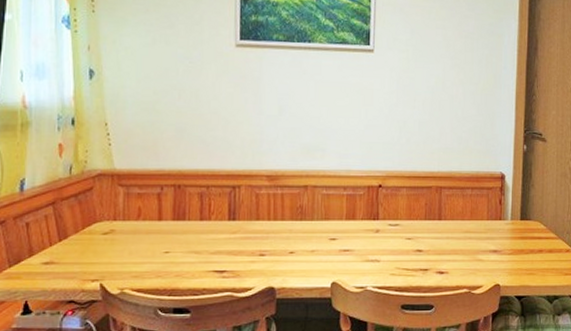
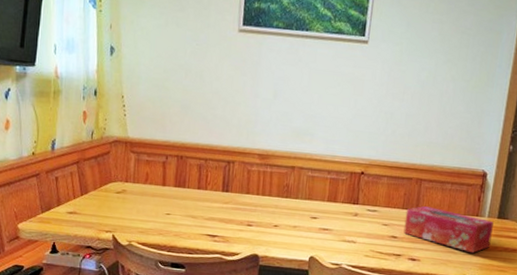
tissue box: none [428,215,517,259] -> present [403,206,494,254]

